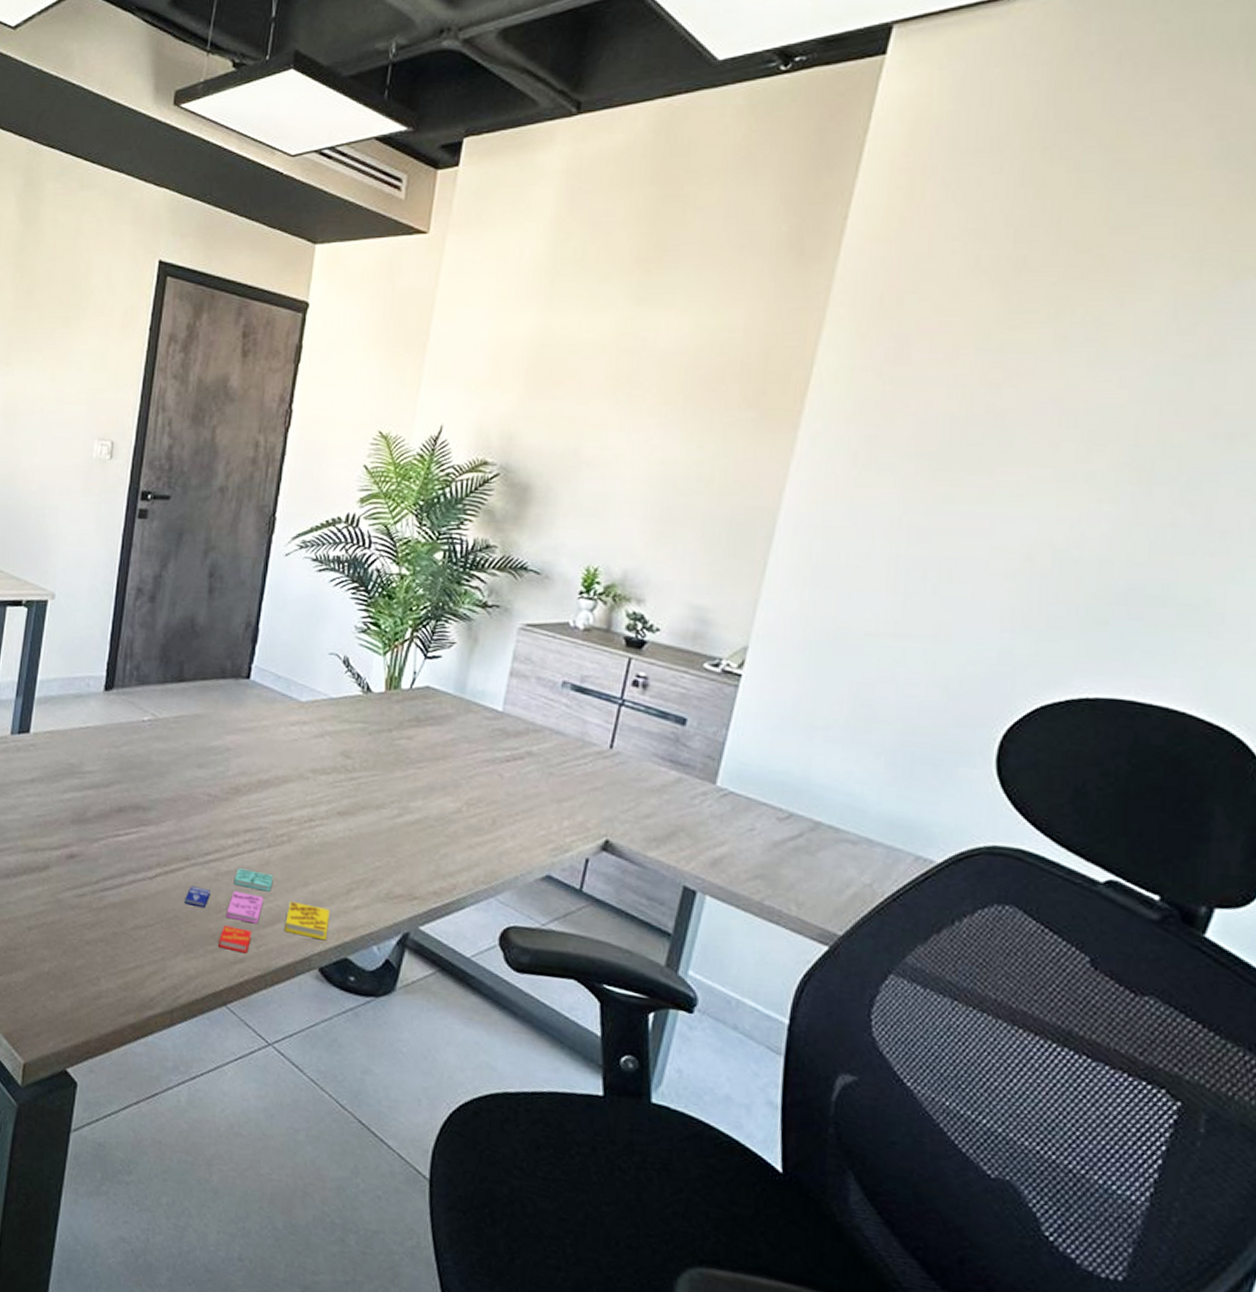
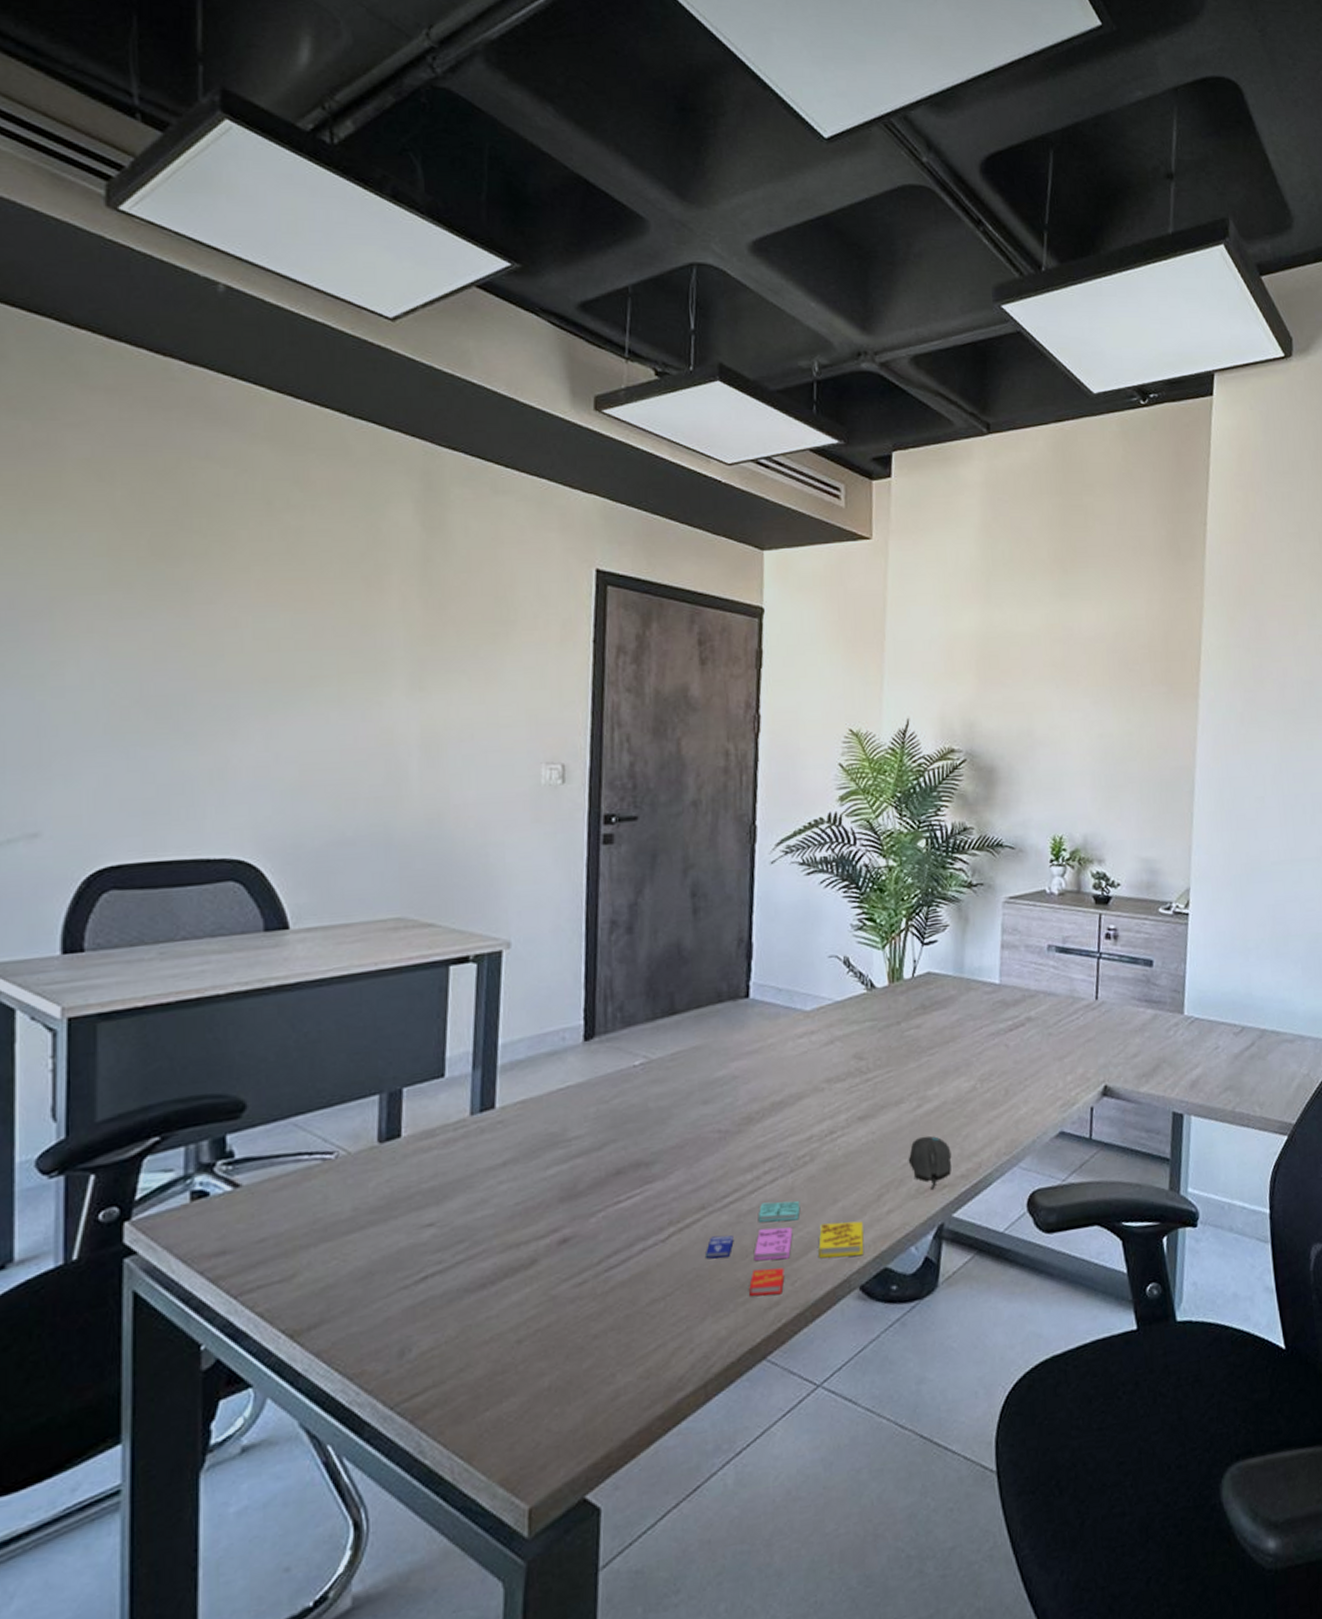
computer mouse: none [383,844,427,899] -> present [909,1135,952,1191]

